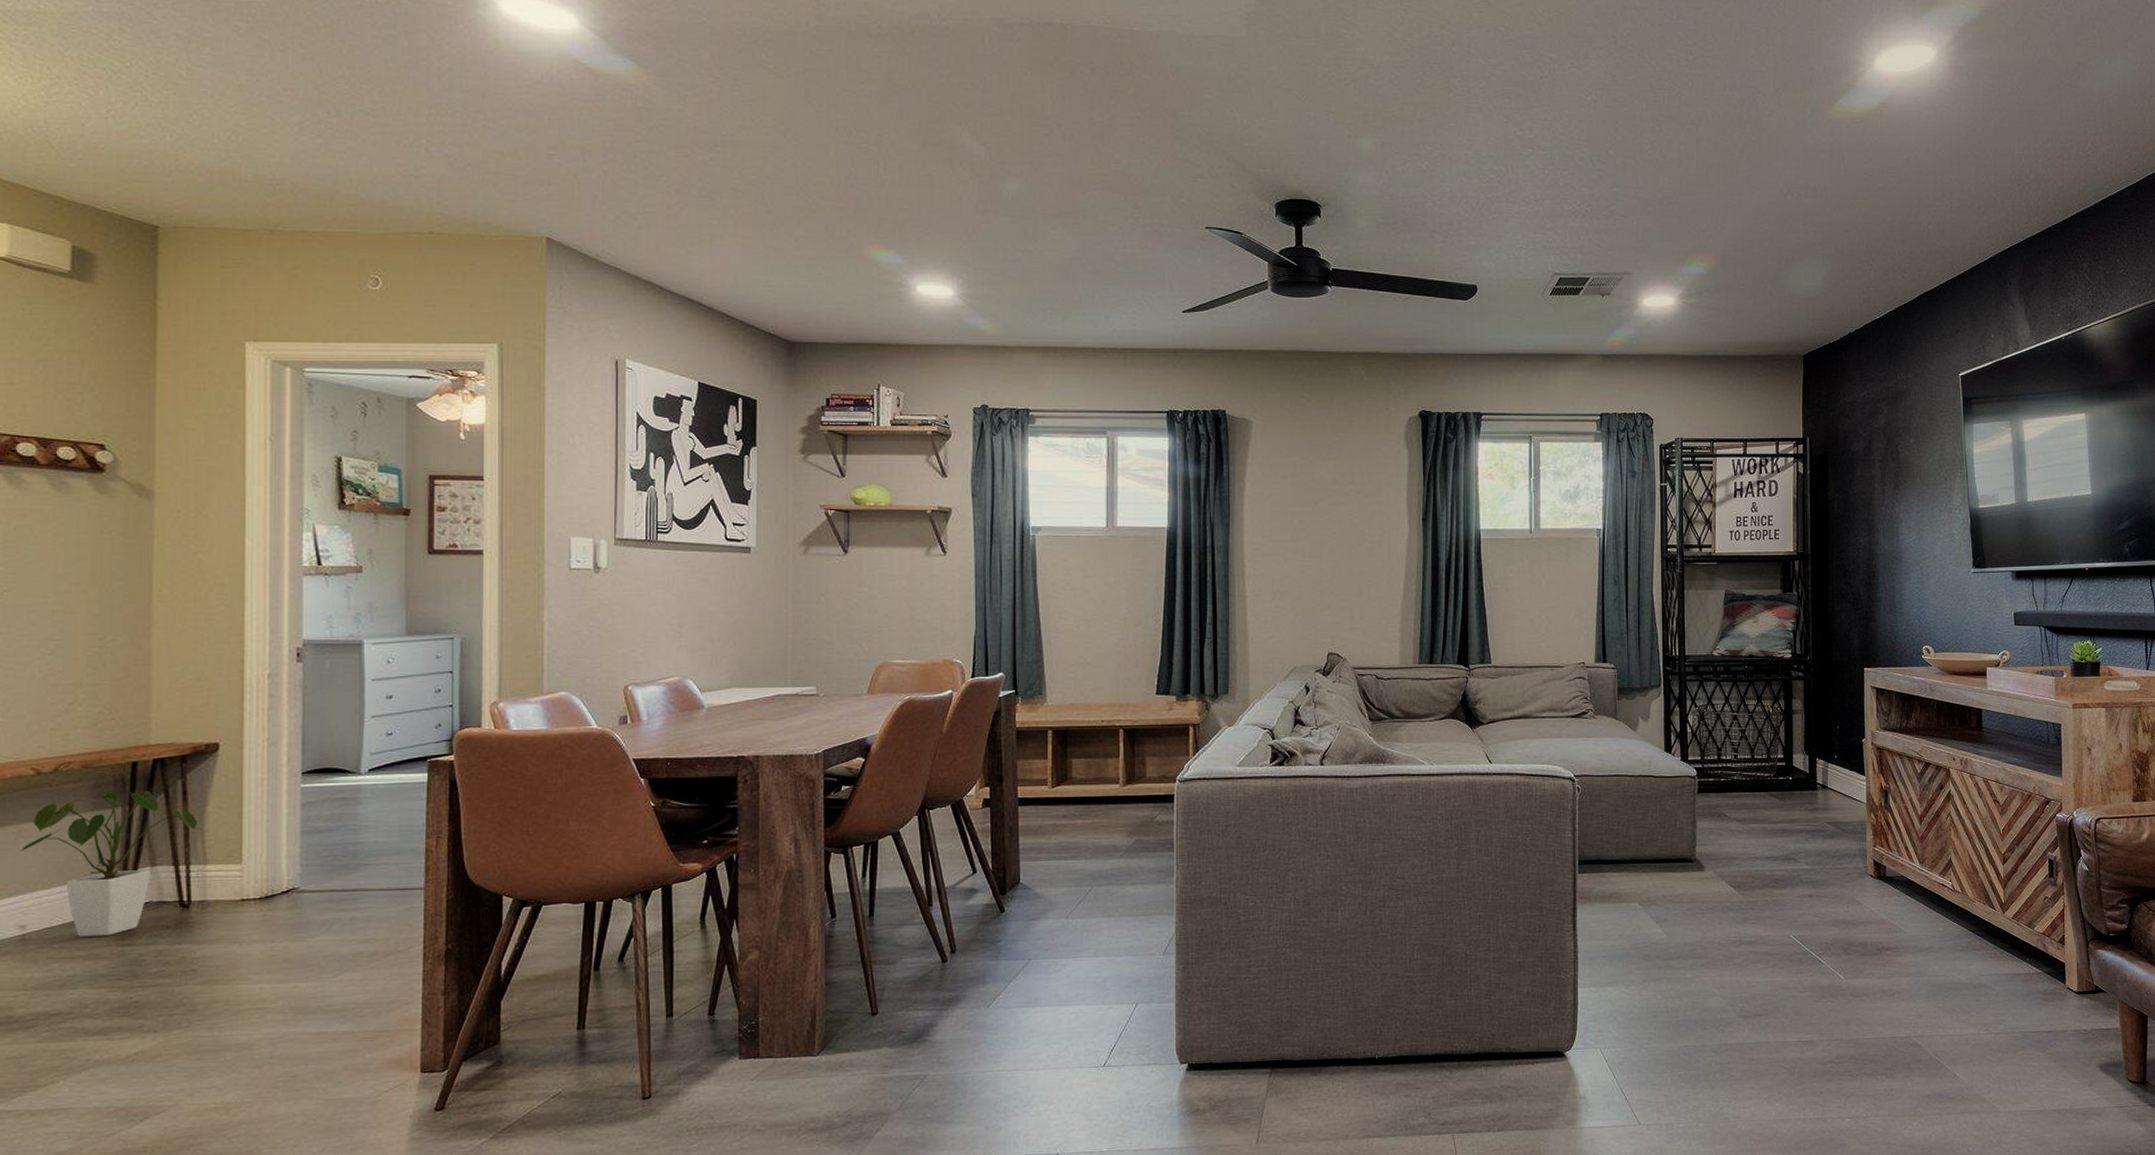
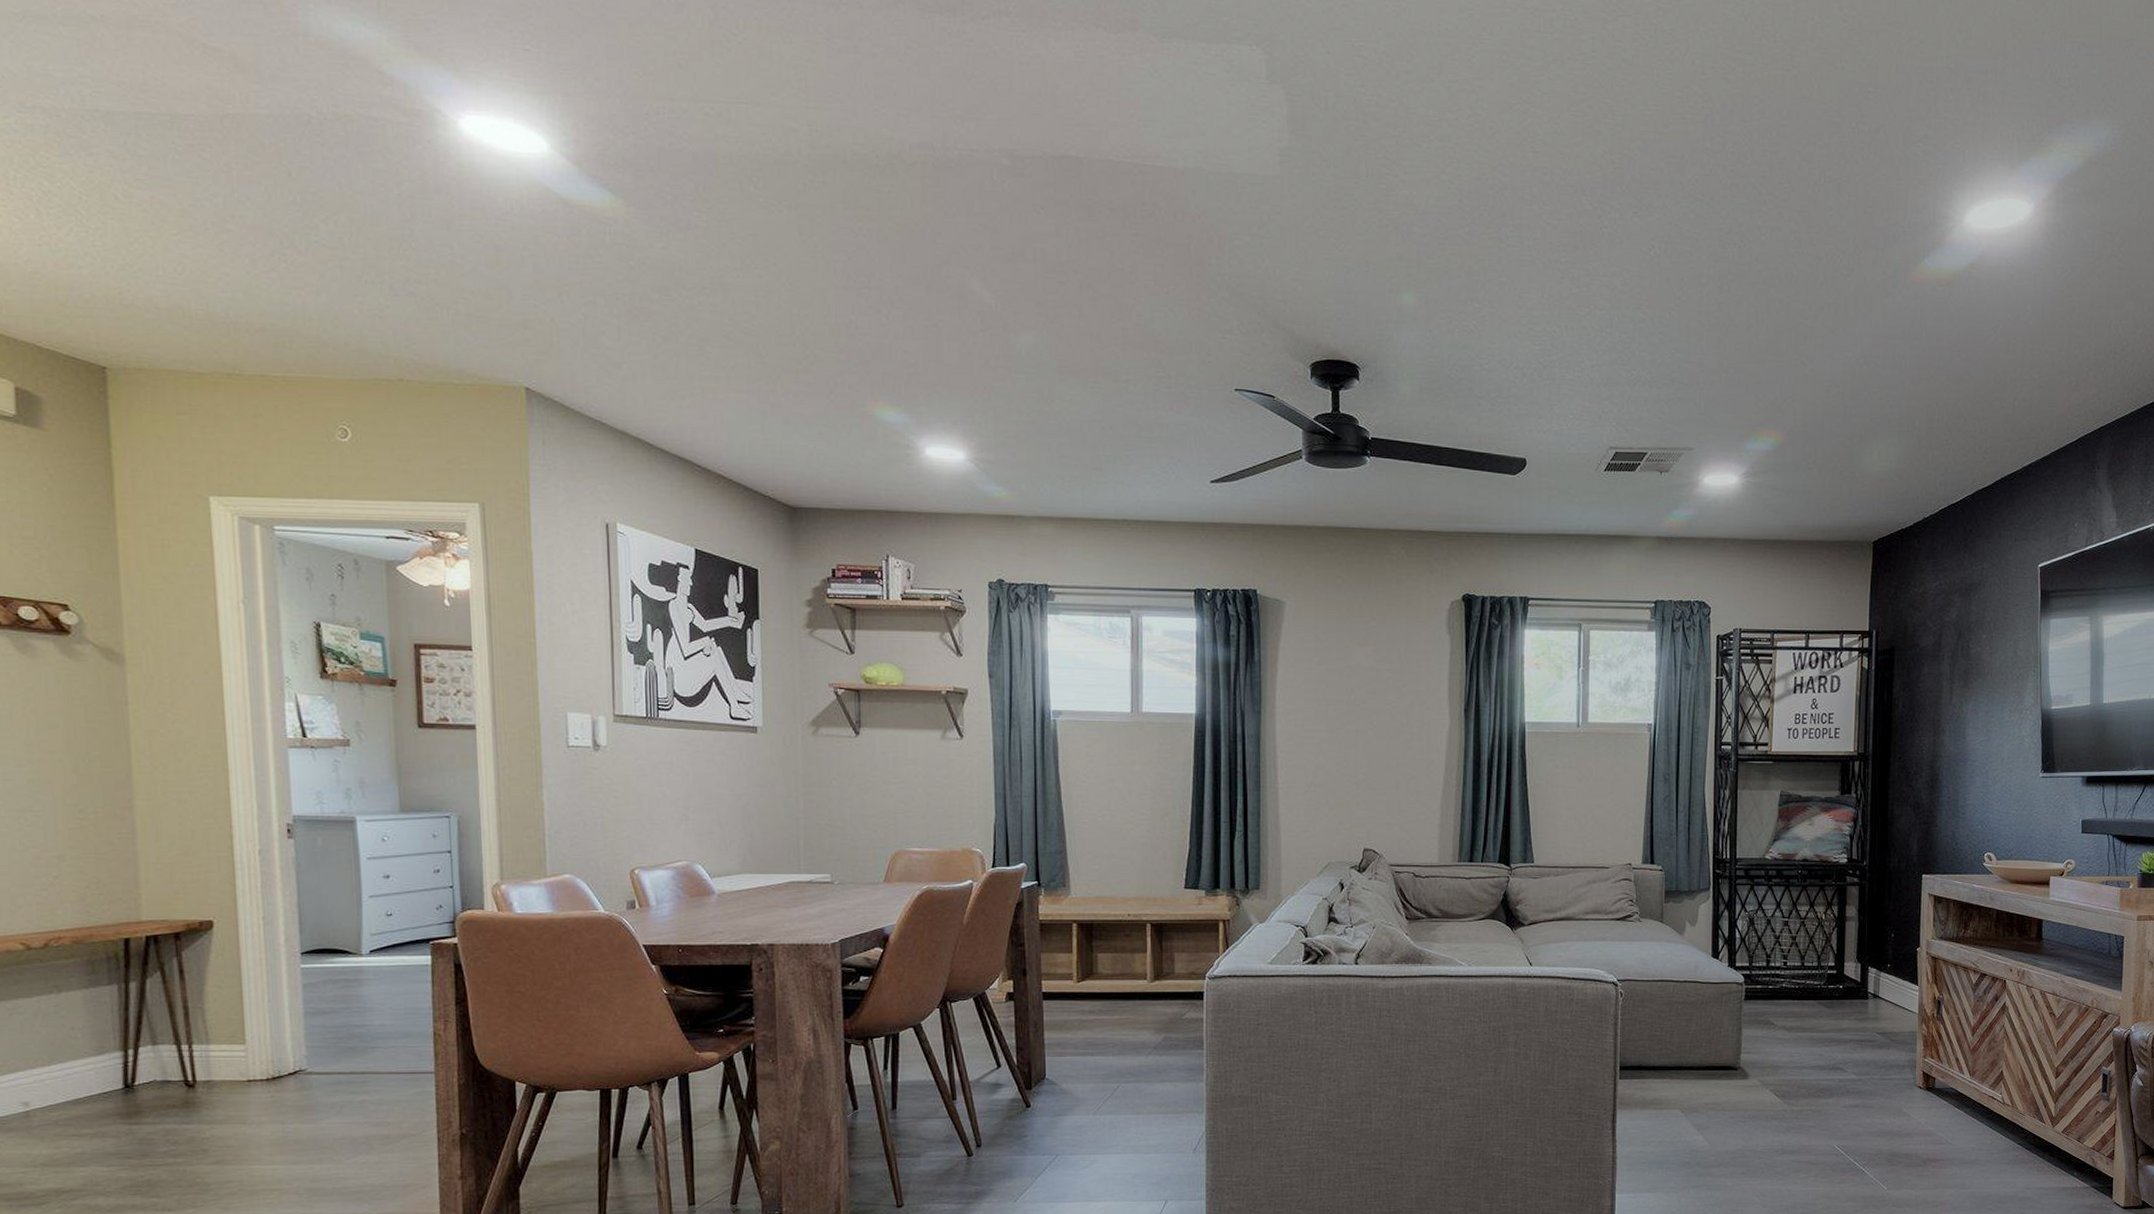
house plant: present [18,787,198,937] -> none [14,964,198,1115]

